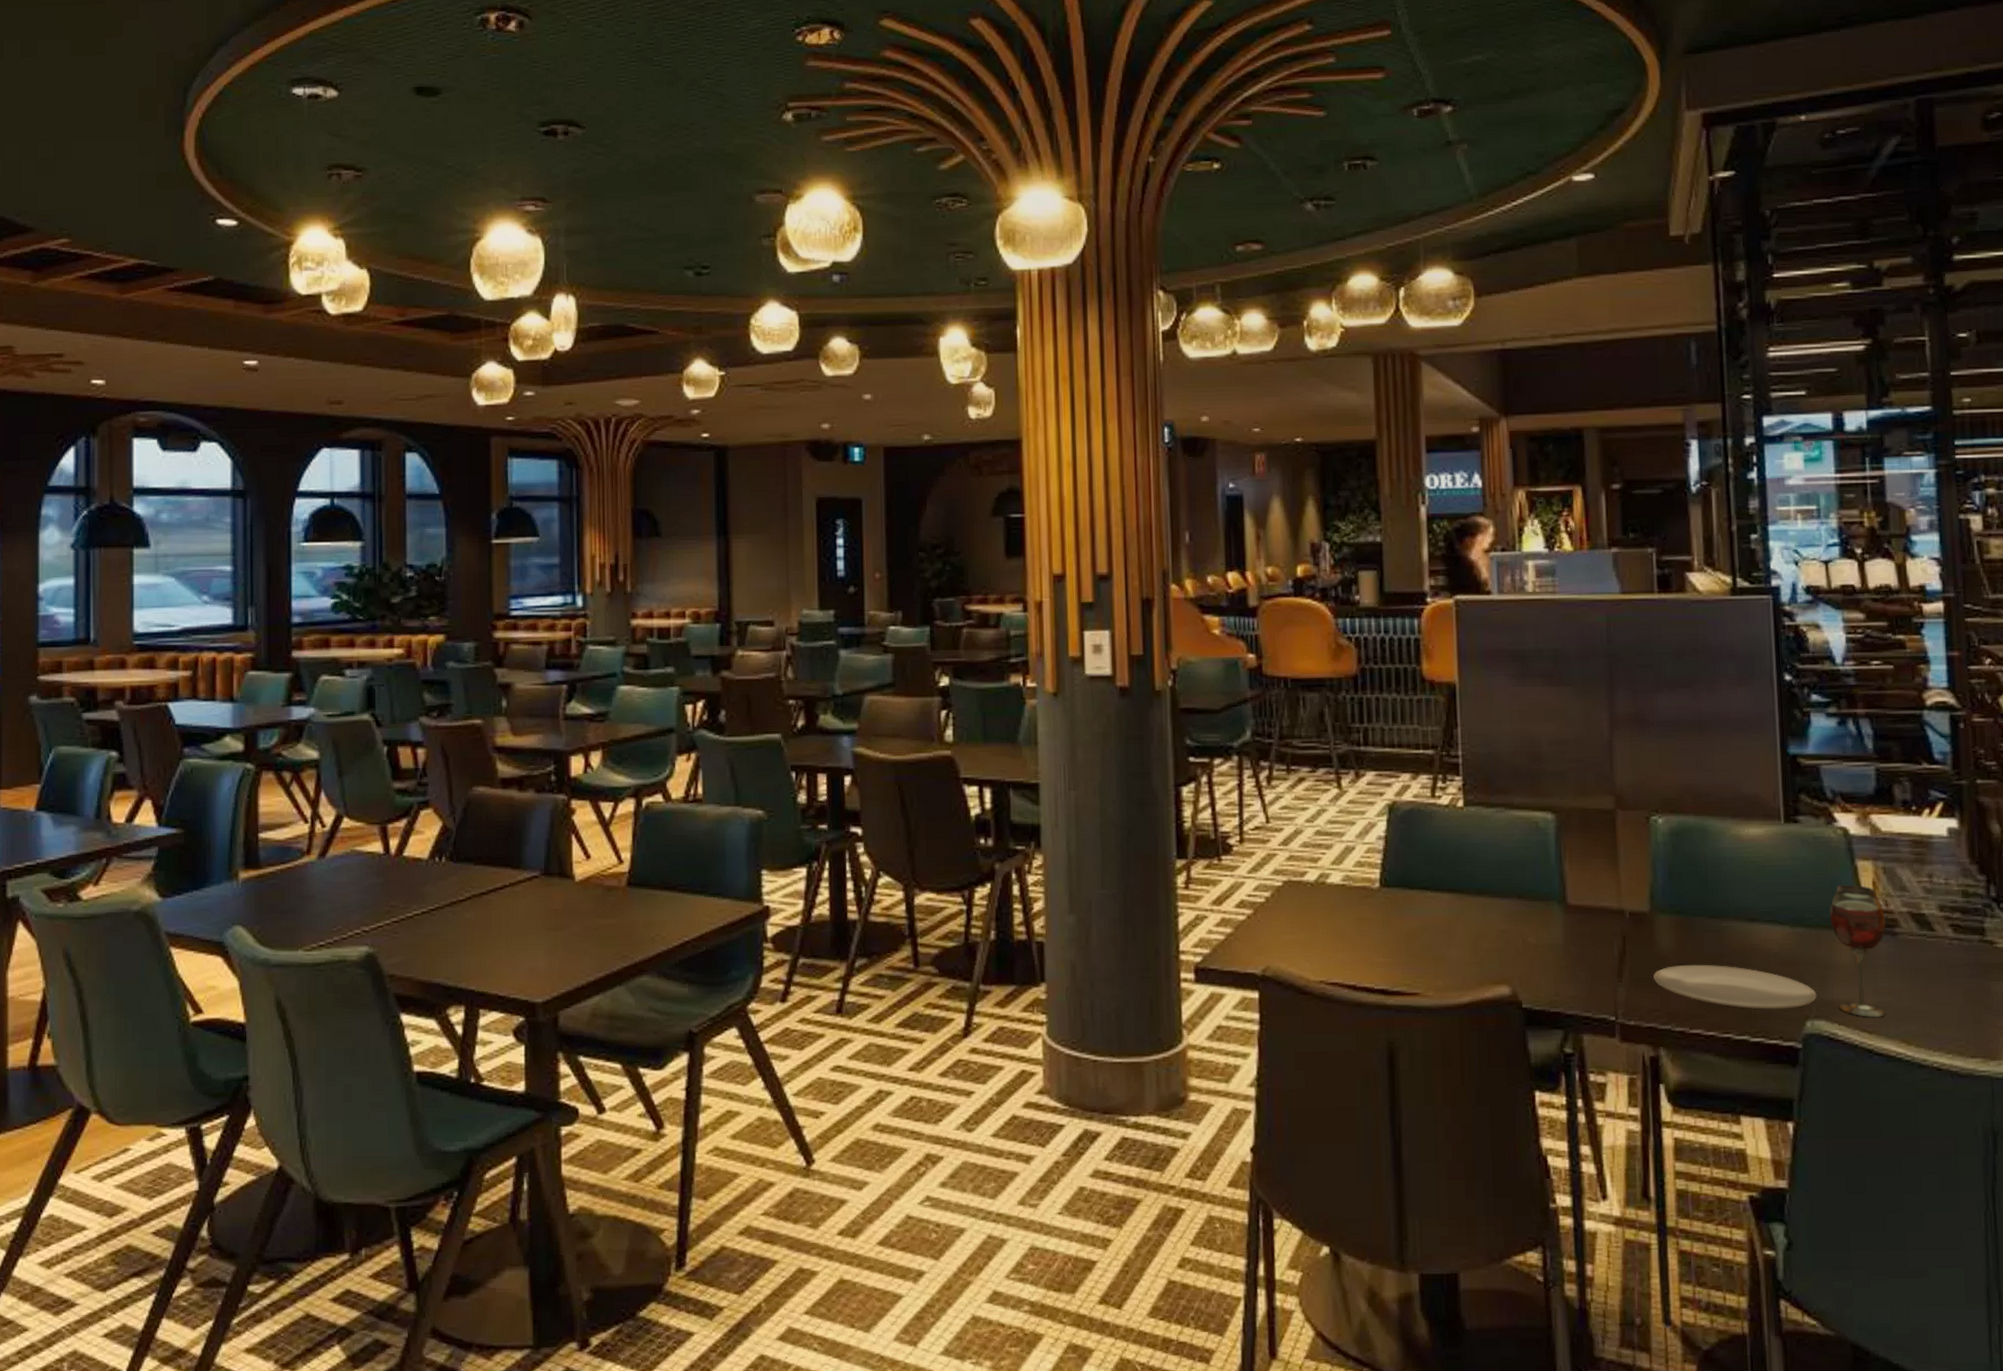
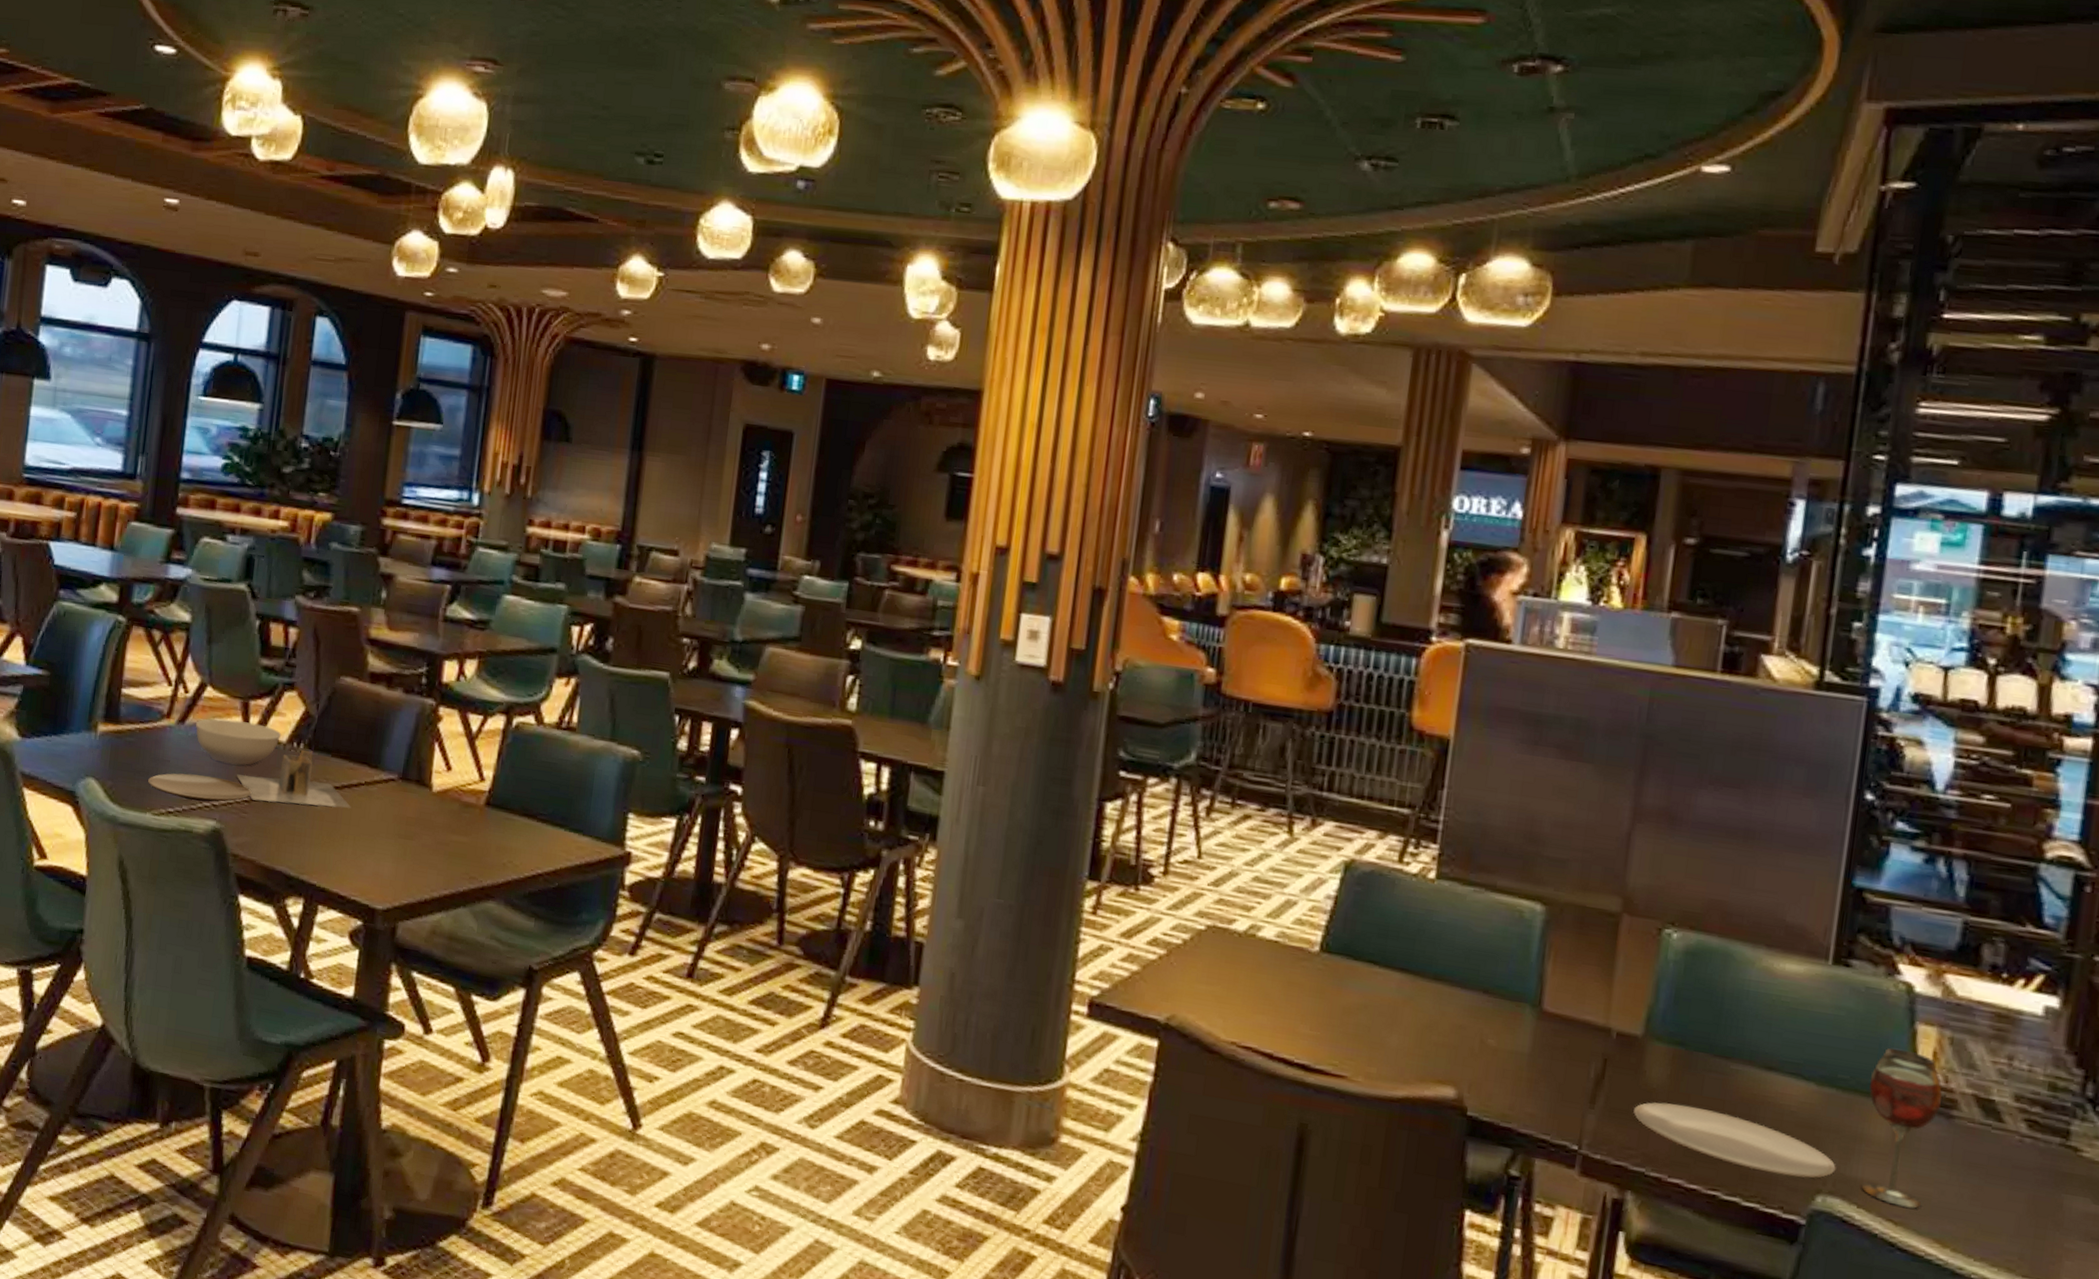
plate: none [296,903,400,931] -> present [148,773,252,802]
bowl: none [336,845,423,890] -> present [195,719,282,766]
napkin holder: none [384,862,499,919] -> present [237,749,352,809]

